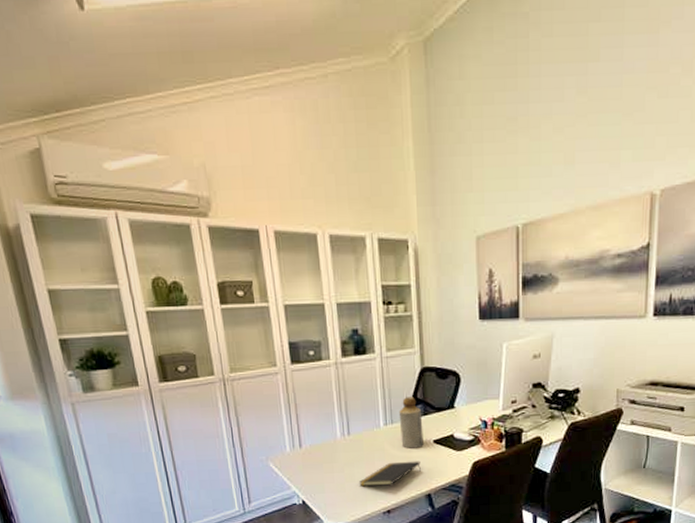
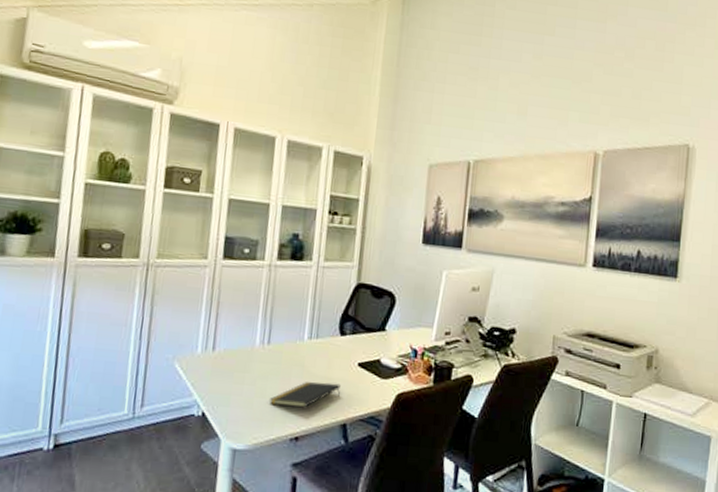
bottle: present [398,397,424,449] -> none [323,311,350,369]

